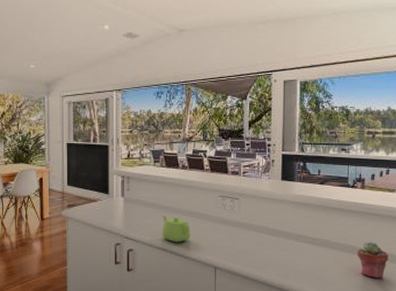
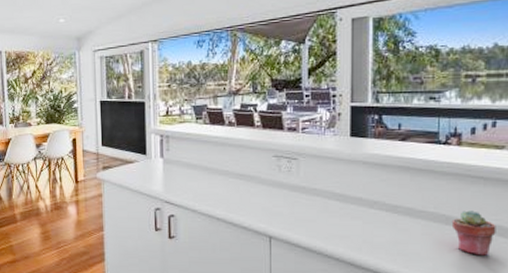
teapot: present [162,216,190,243] -> none [206,178,240,209]

